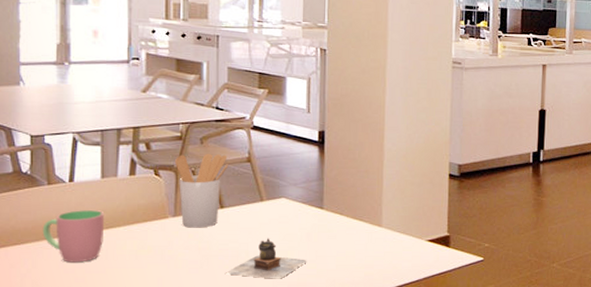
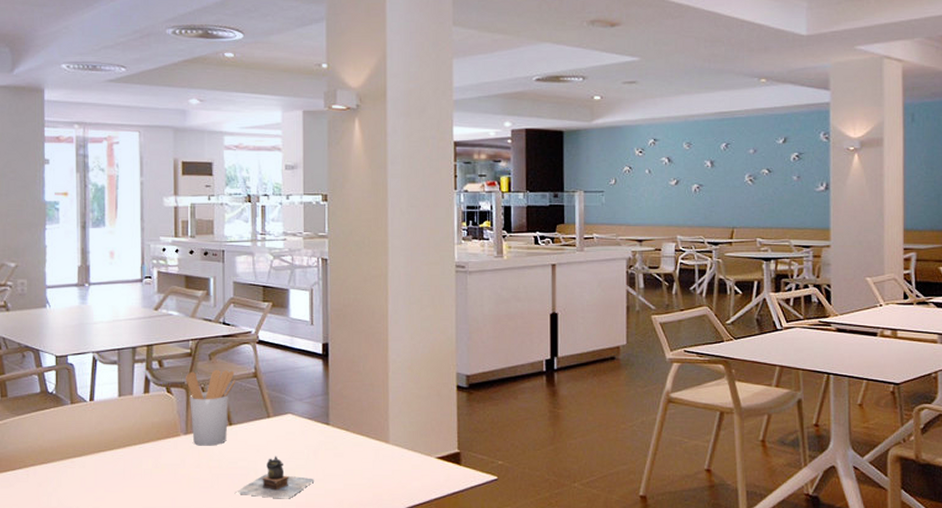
cup: present [42,210,105,263] -> none [66,429,122,481]

